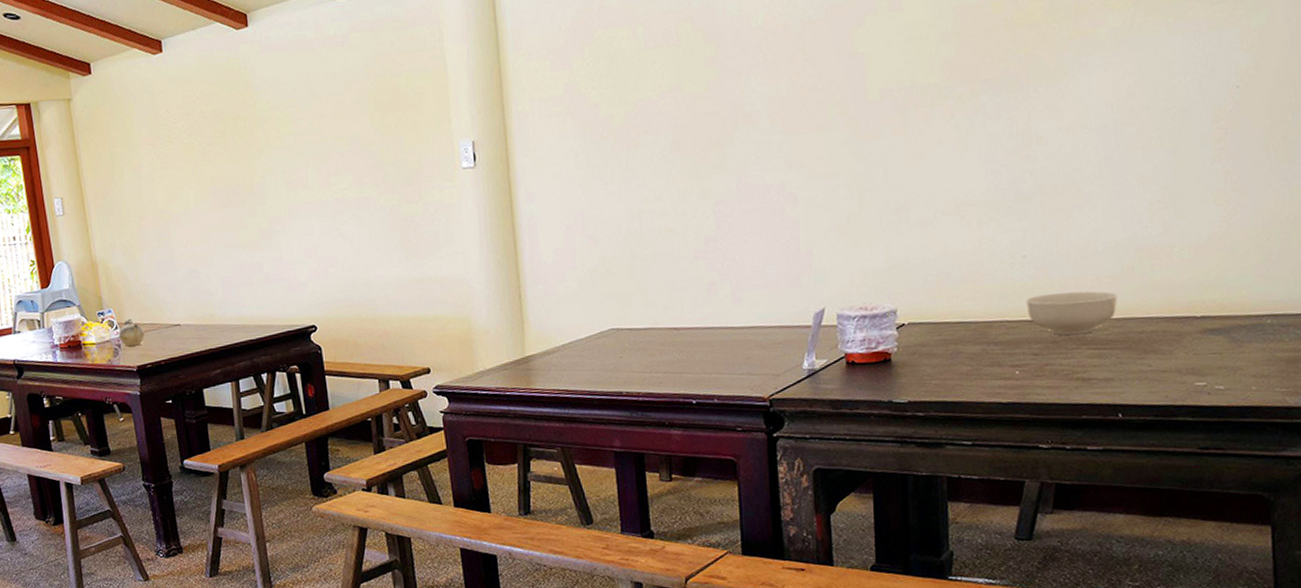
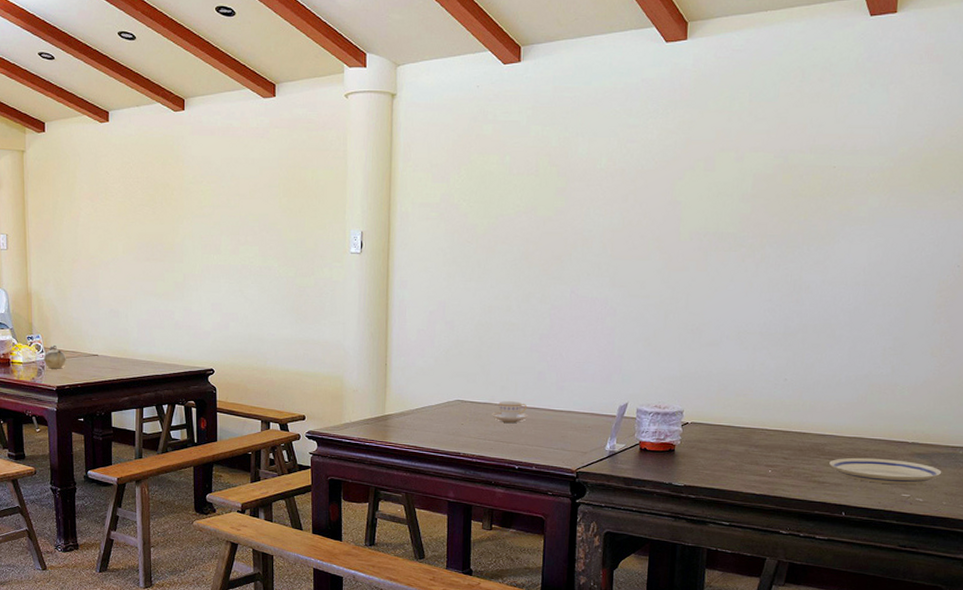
teacup: none [656,322,702,349] -> present [492,401,528,423]
bowl: present [1025,291,1119,336] -> none [782,412,853,447]
plate: none [1094,340,1246,373] -> present [829,457,942,485]

